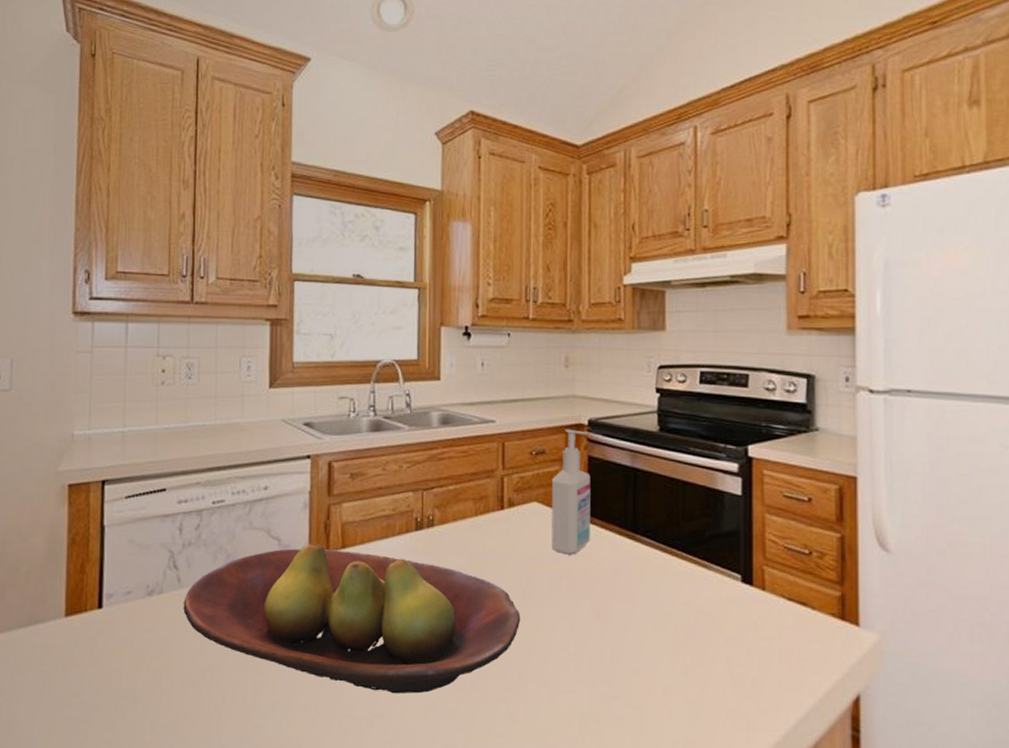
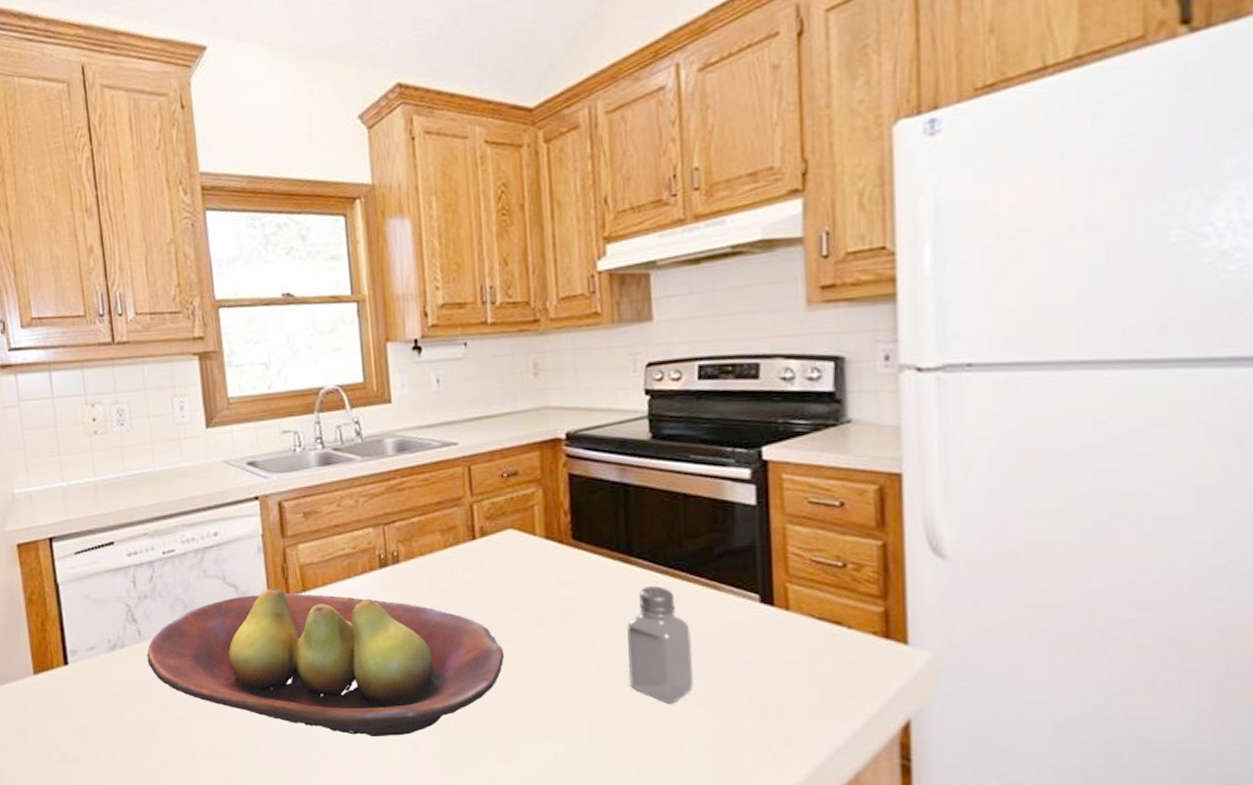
bottle: present [551,429,591,555] -> none [528,445,577,584]
saltshaker: none [628,562,684,672] -> present [627,586,694,704]

